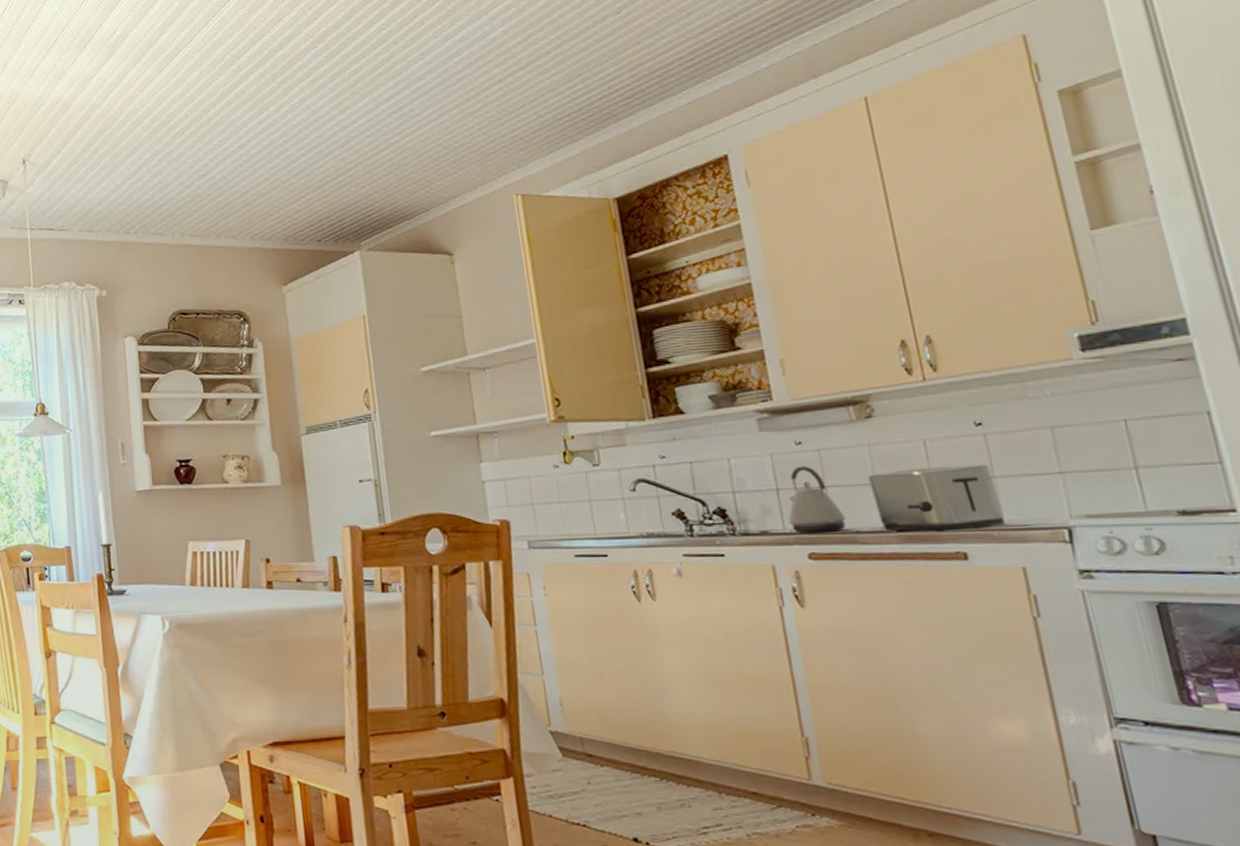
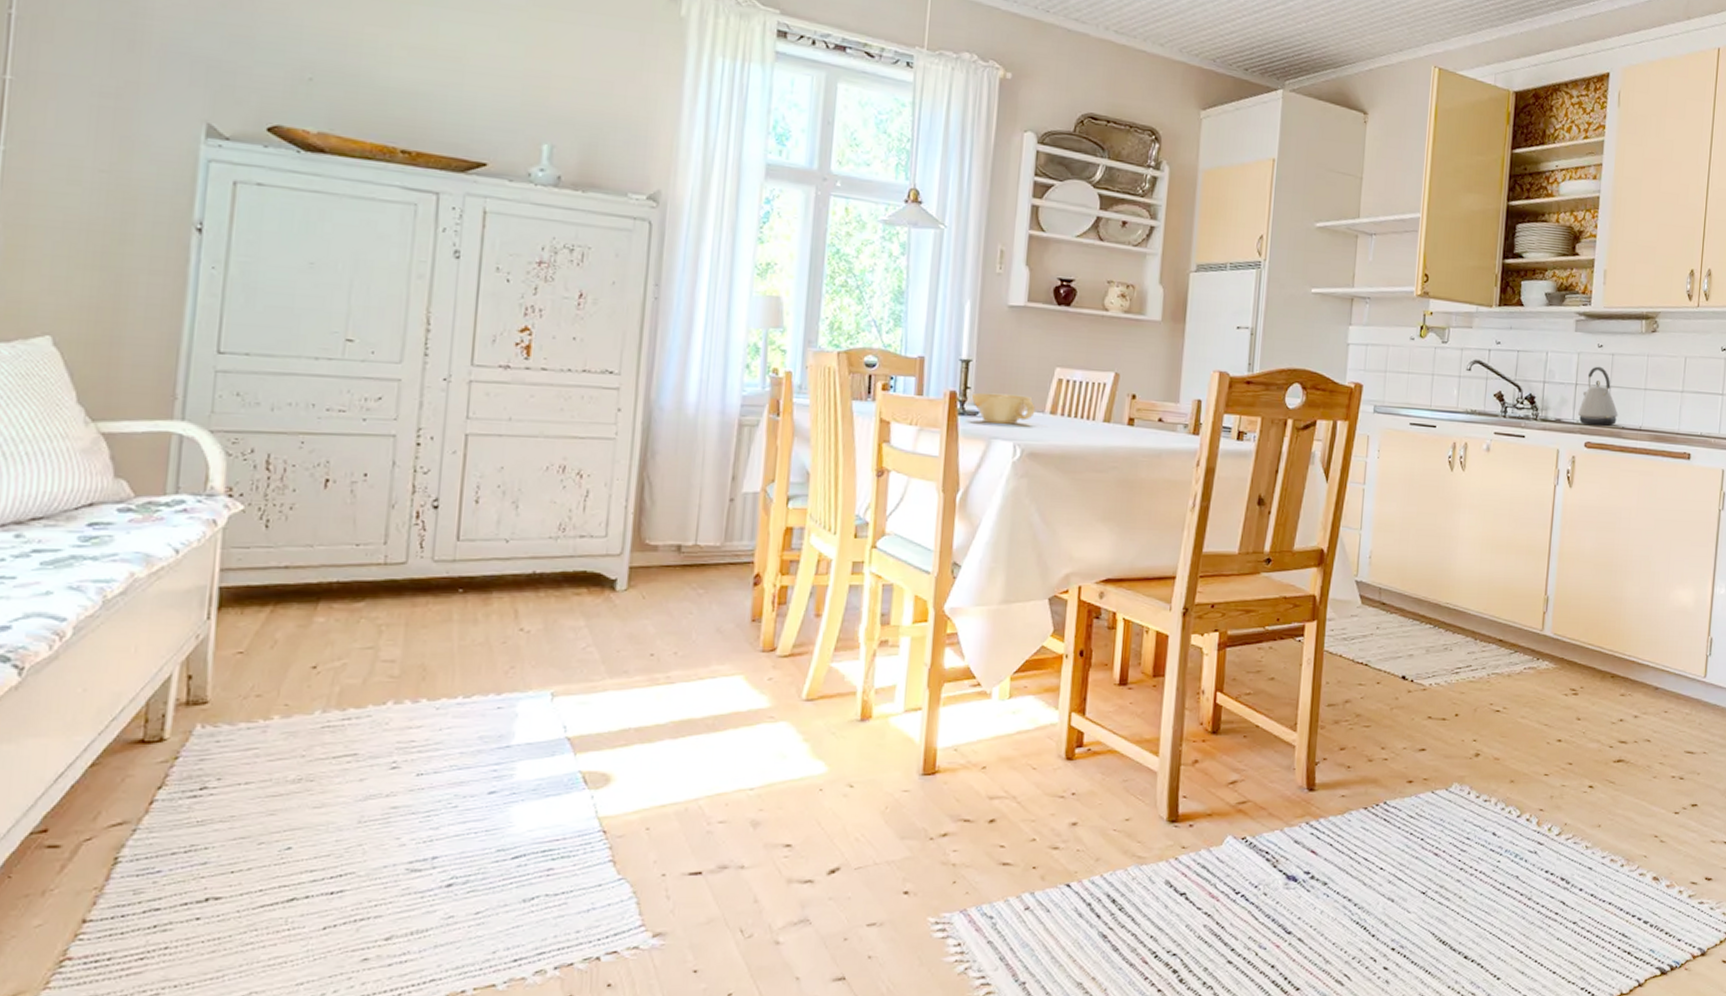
cup: none [116,571,176,600] -> present [971,392,1035,425]
toaster: present [868,463,1006,532] -> none [1640,379,1722,435]

